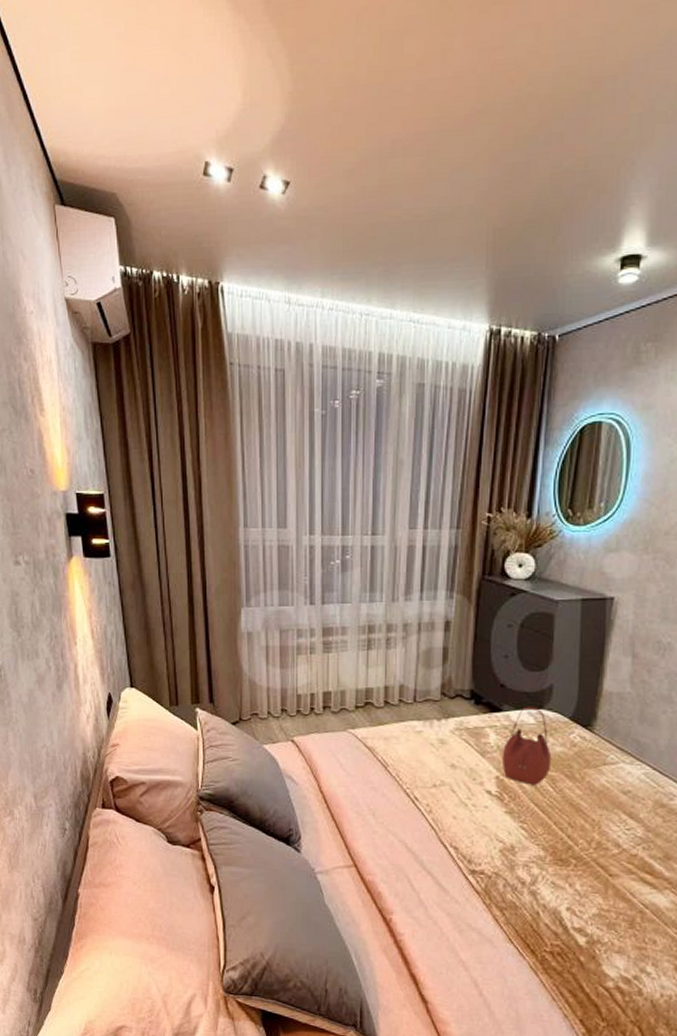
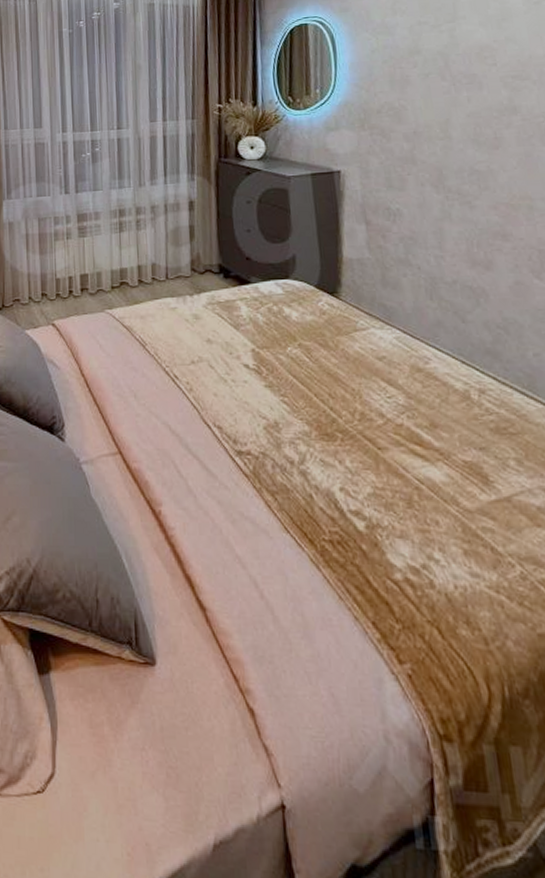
handbag: present [501,706,552,785] -> none [255,277,304,356]

